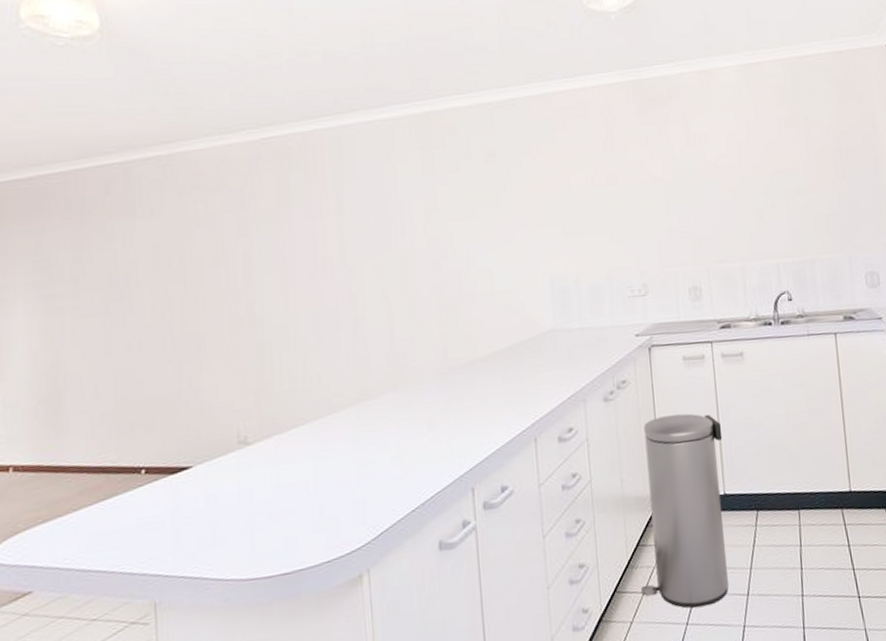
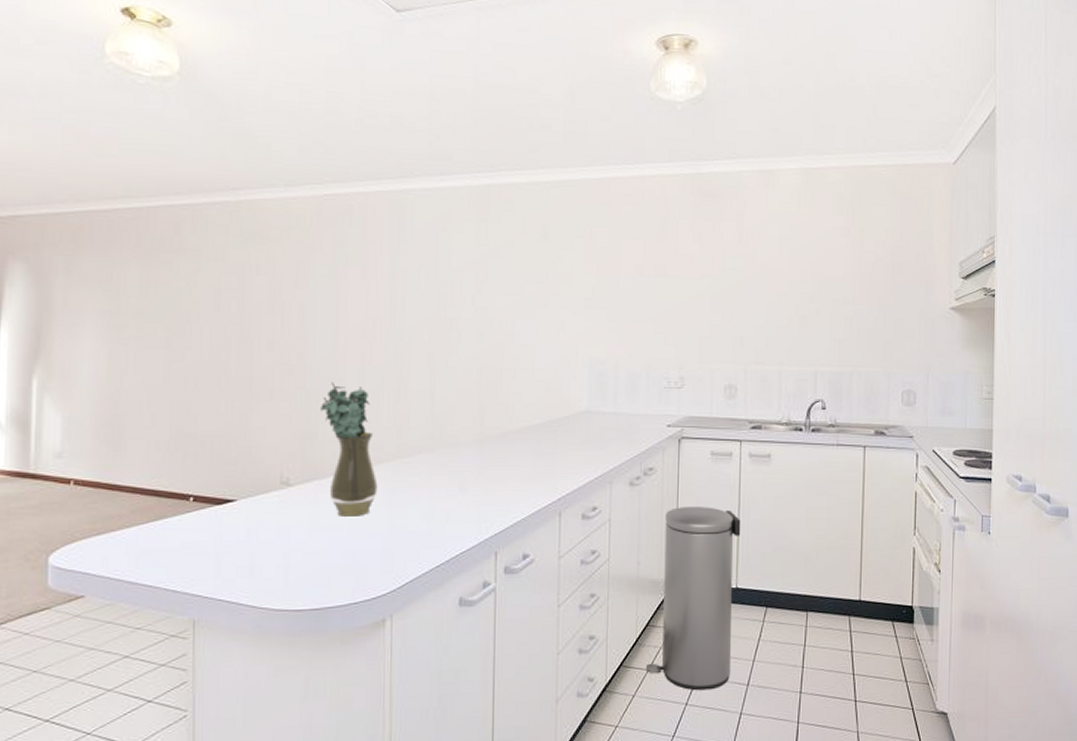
vase: none [275,330,343,471] -> present [321,382,378,517]

